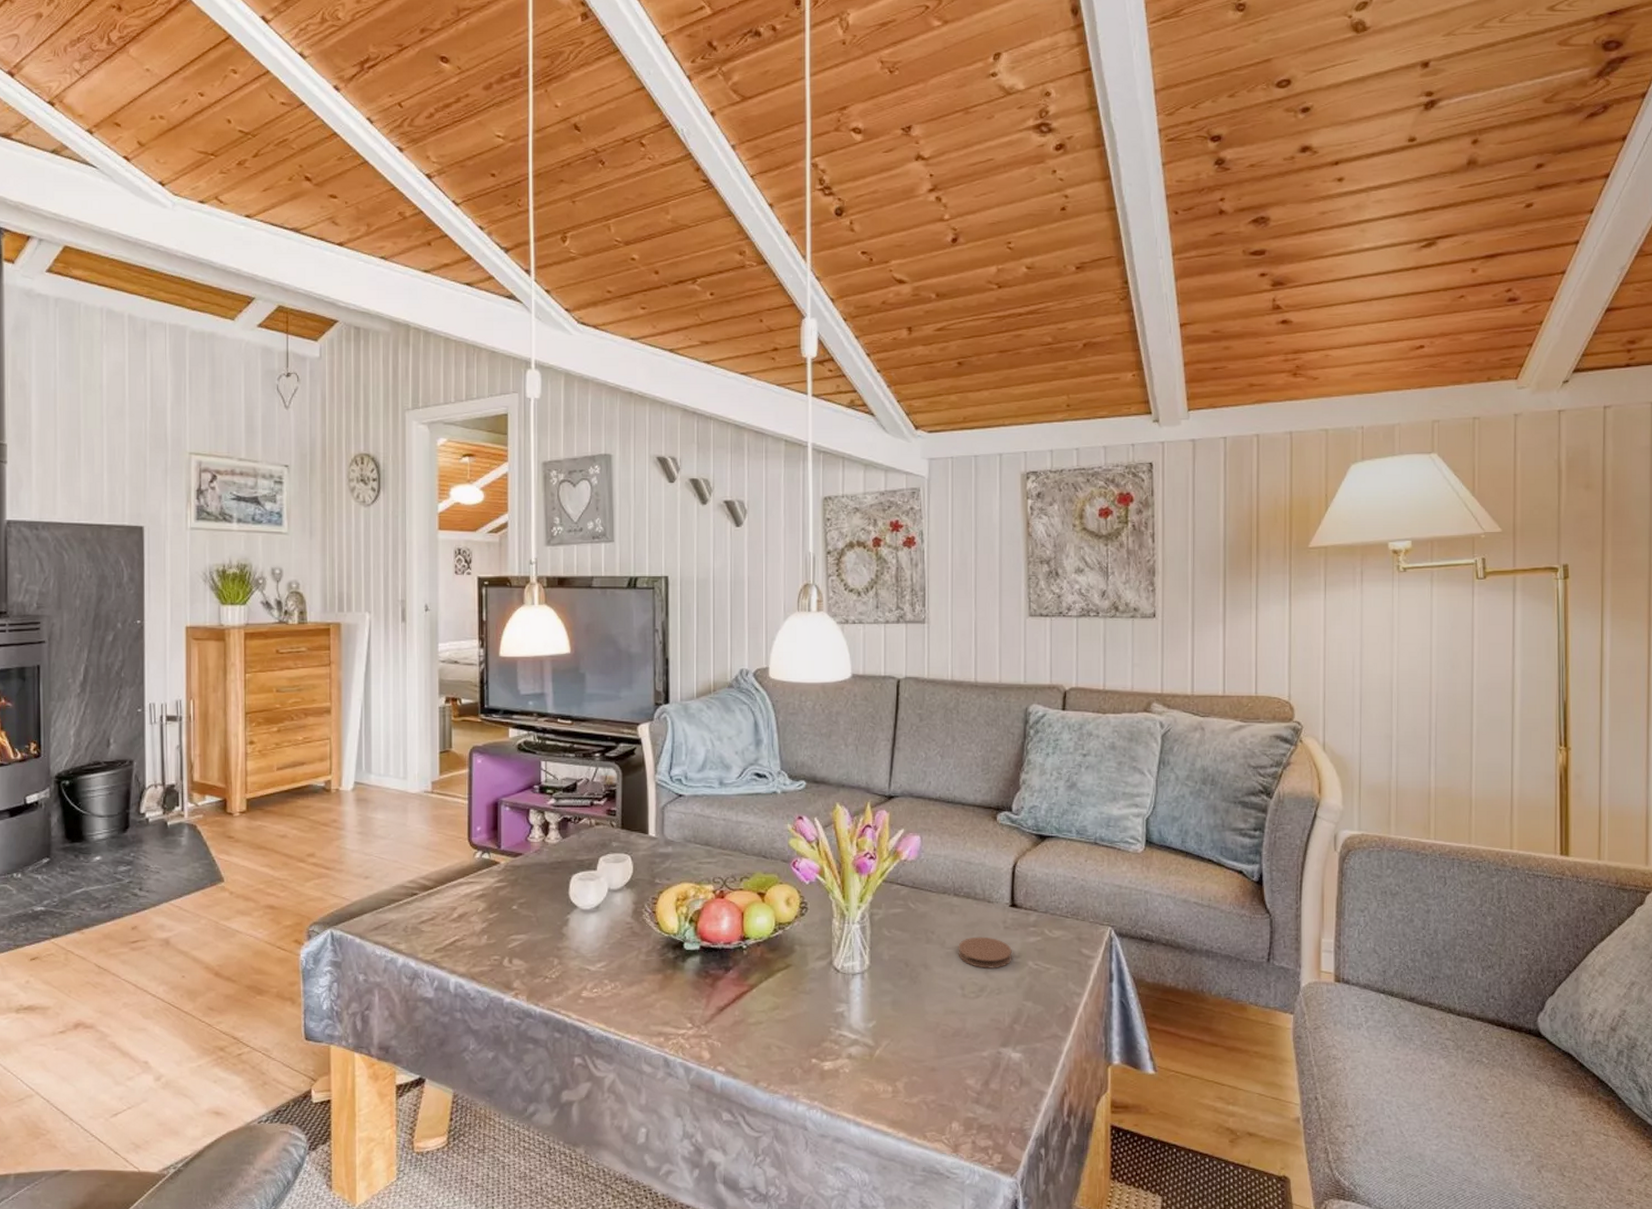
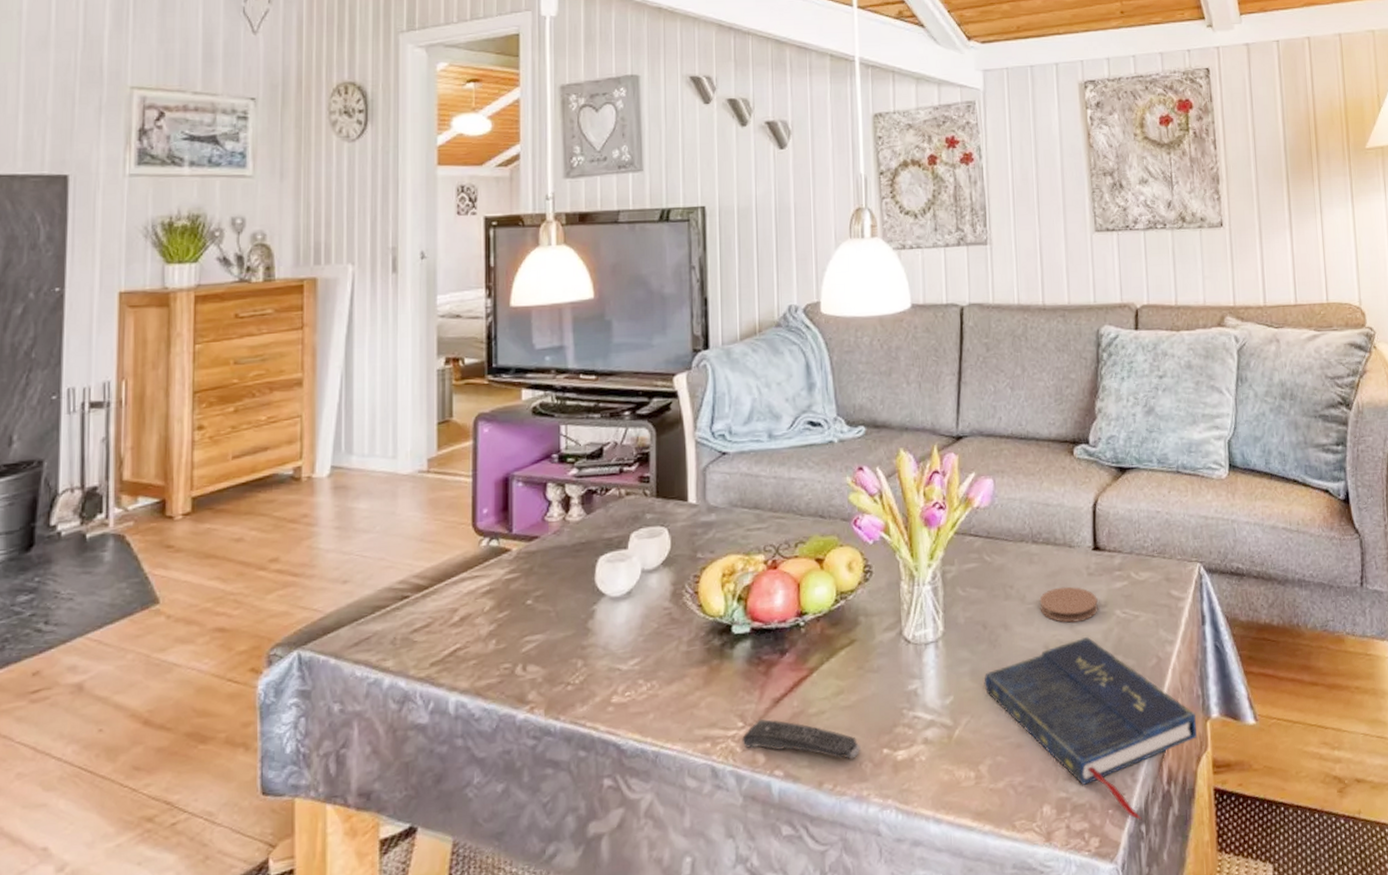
remote control: none [690,1024,792,1064] -> present [742,719,861,759]
book: none [904,982,1098,1145] -> present [983,636,1197,821]

